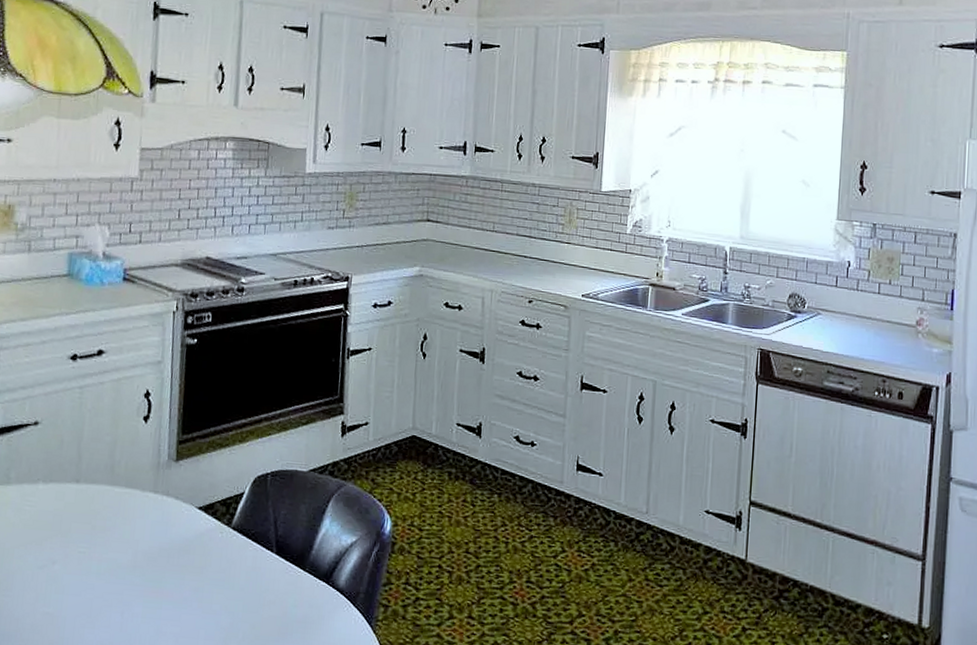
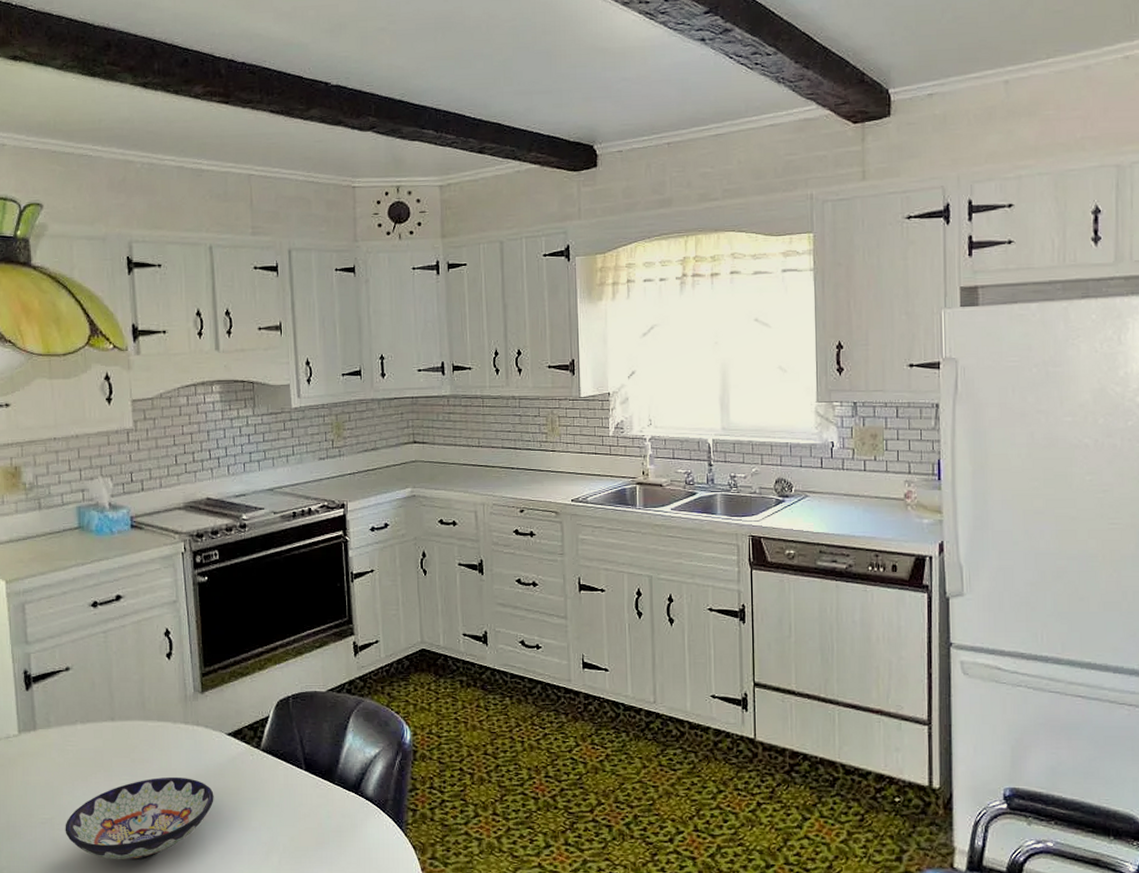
bowl: none [10,548,176,636] -> present [65,776,214,861]

